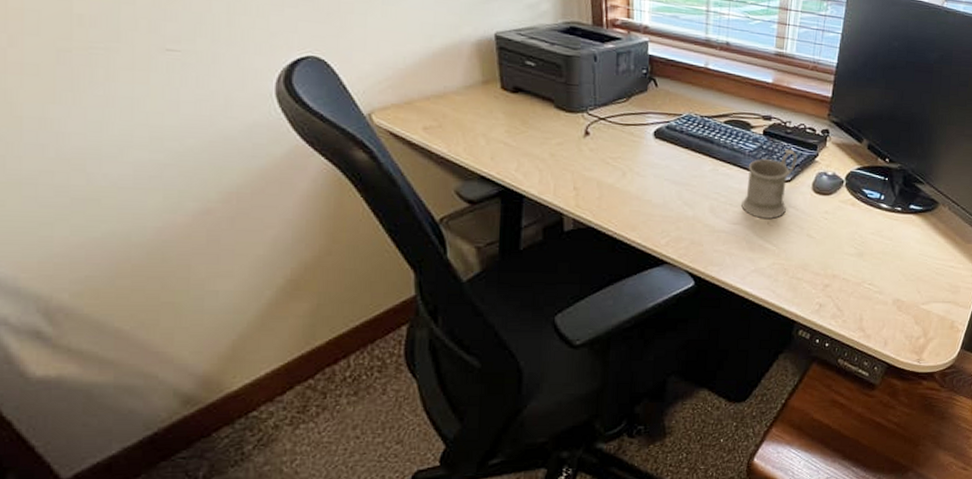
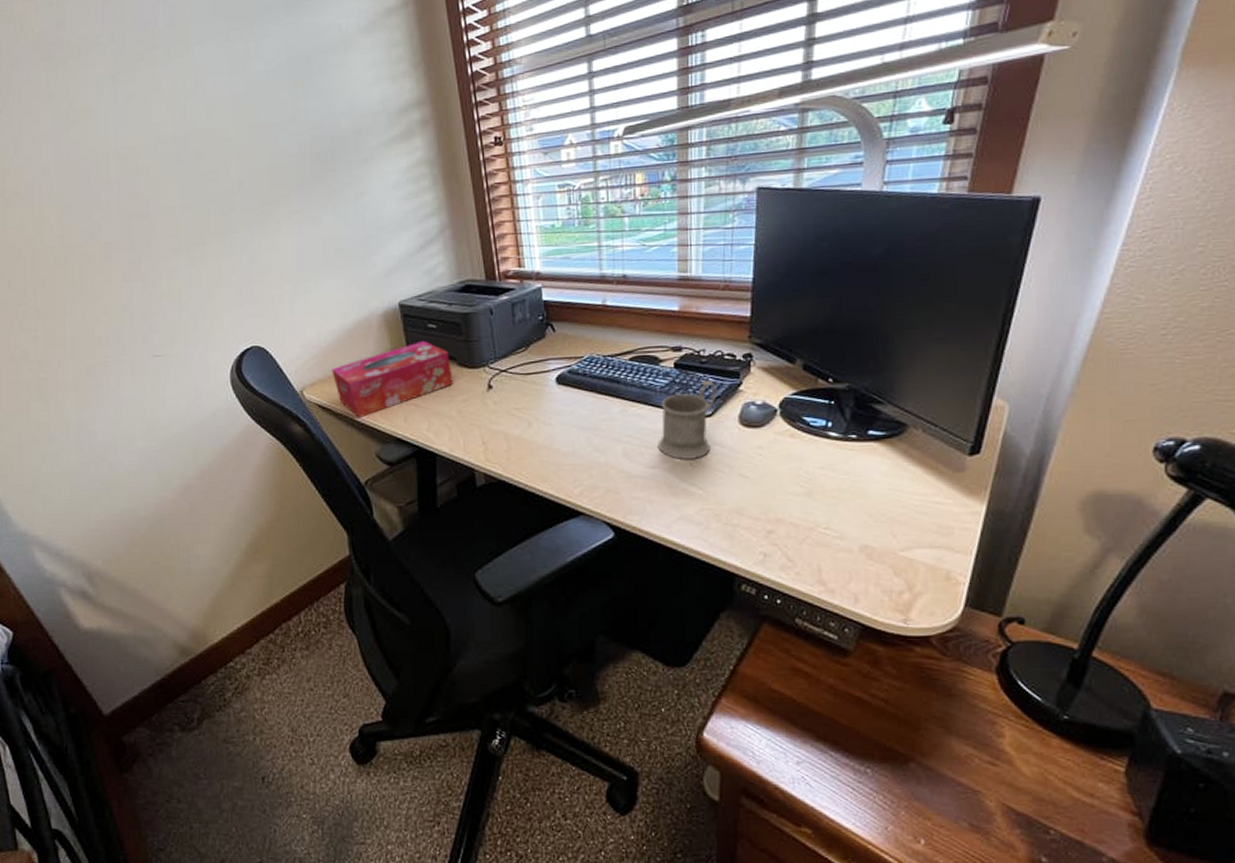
tissue box: none [409,77,549,151] -> present [332,340,453,418]

